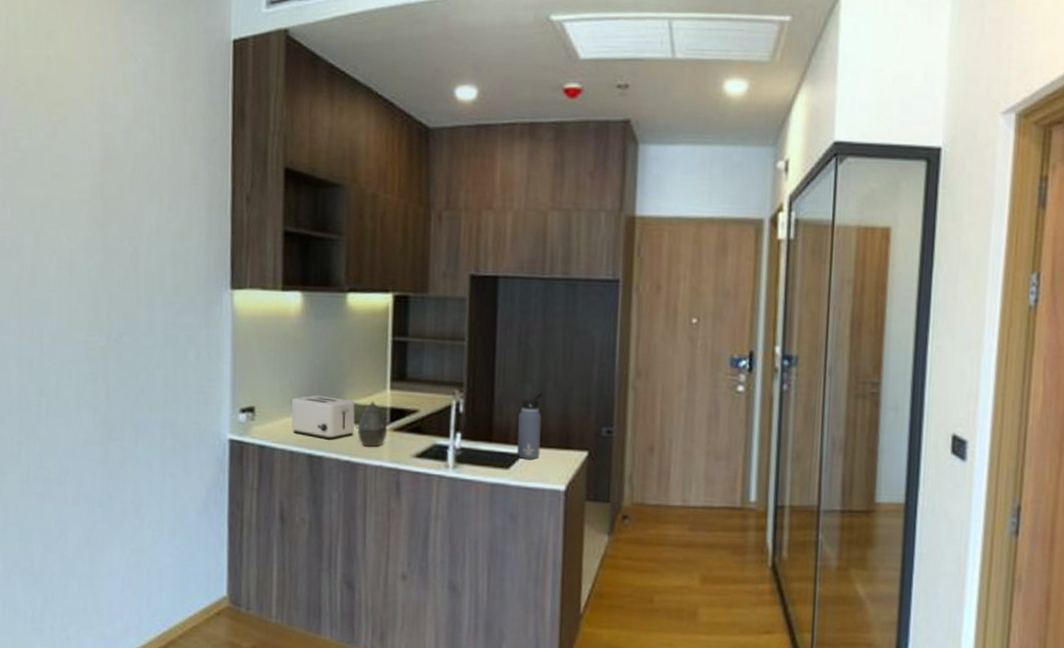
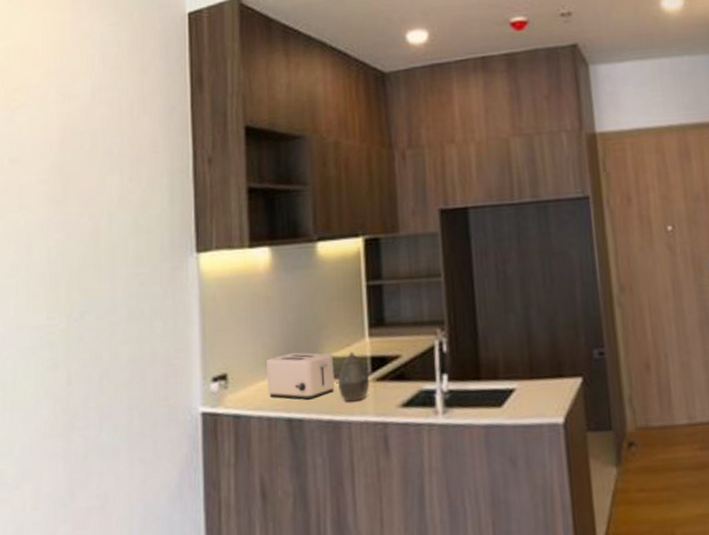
water bottle: present [517,392,544,459] -> none [505,320,532,394]

